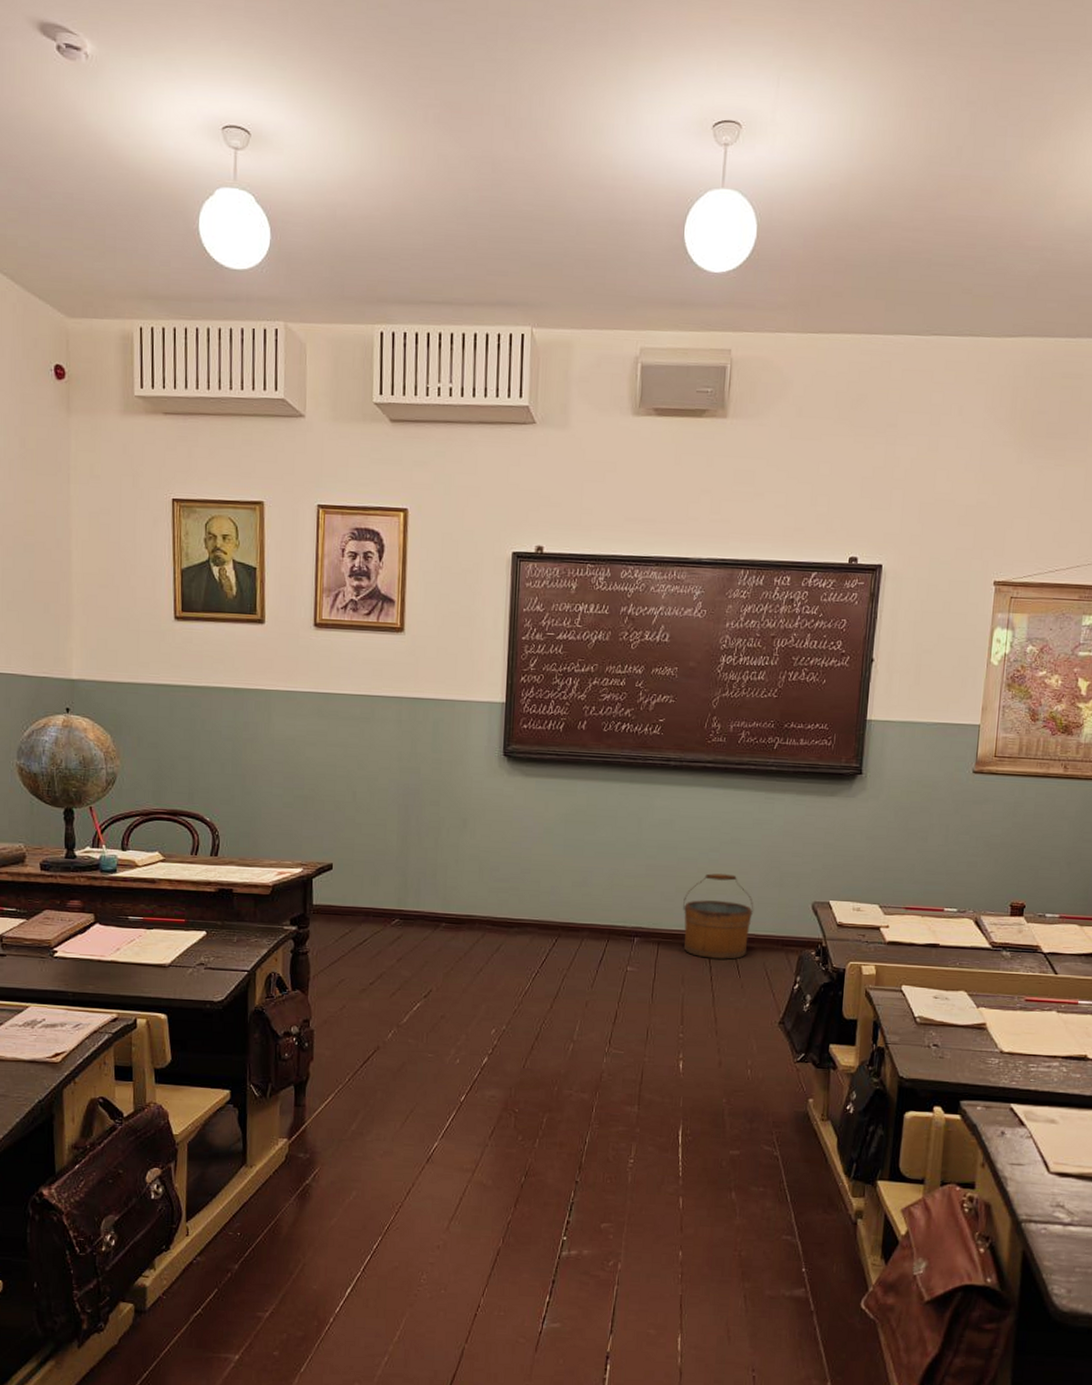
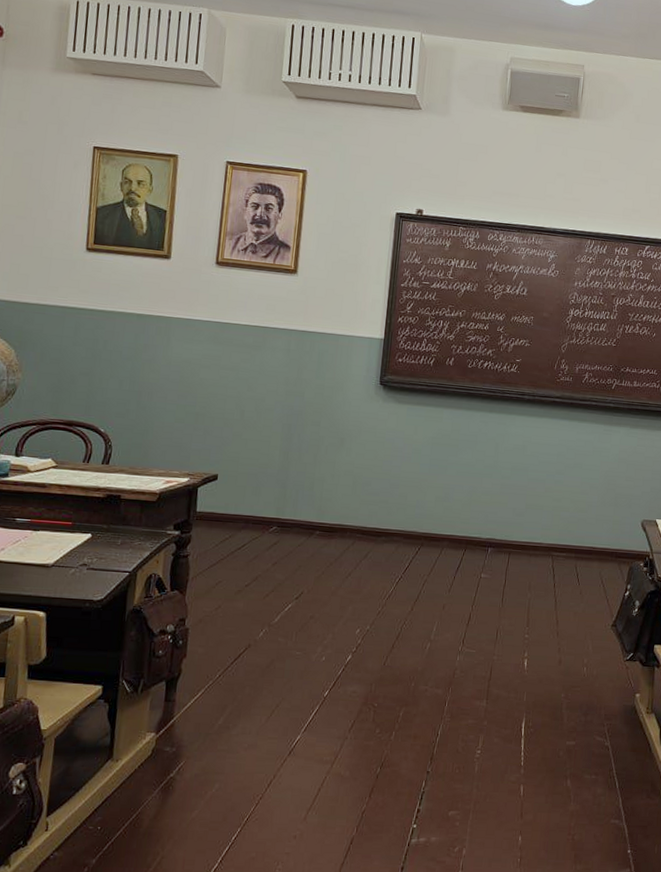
bucket: present [683,873,754,960] -> none [531,493,593,569]

